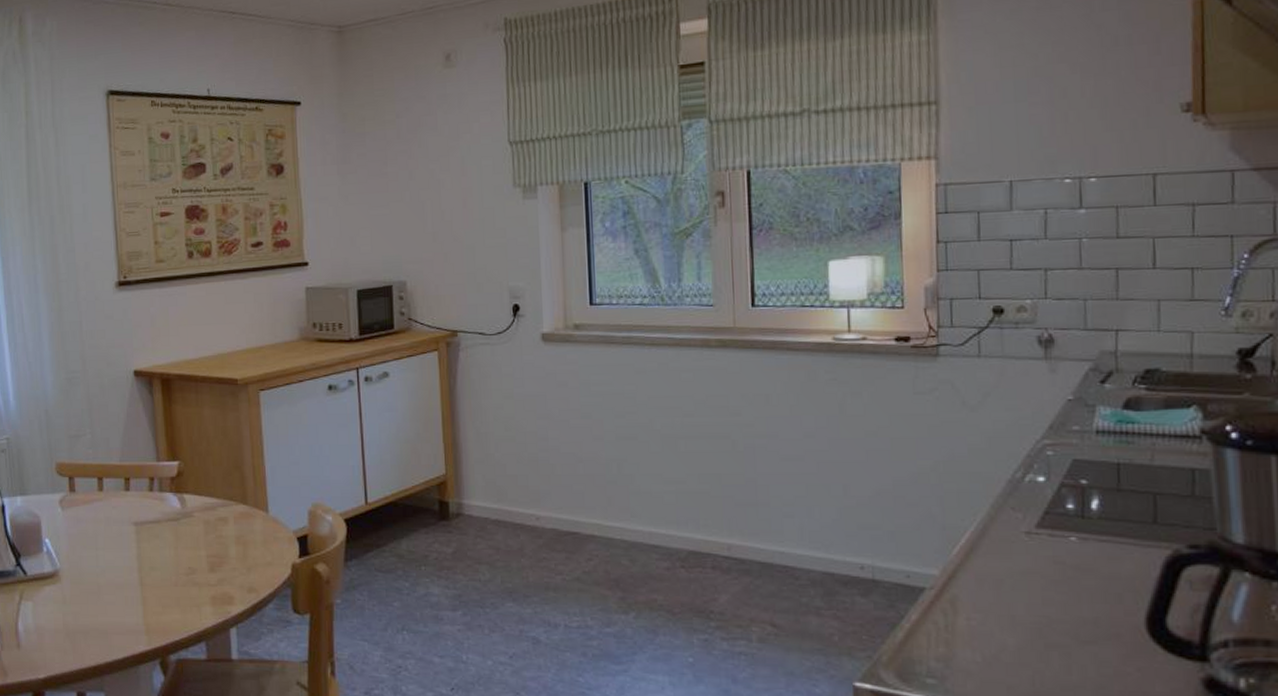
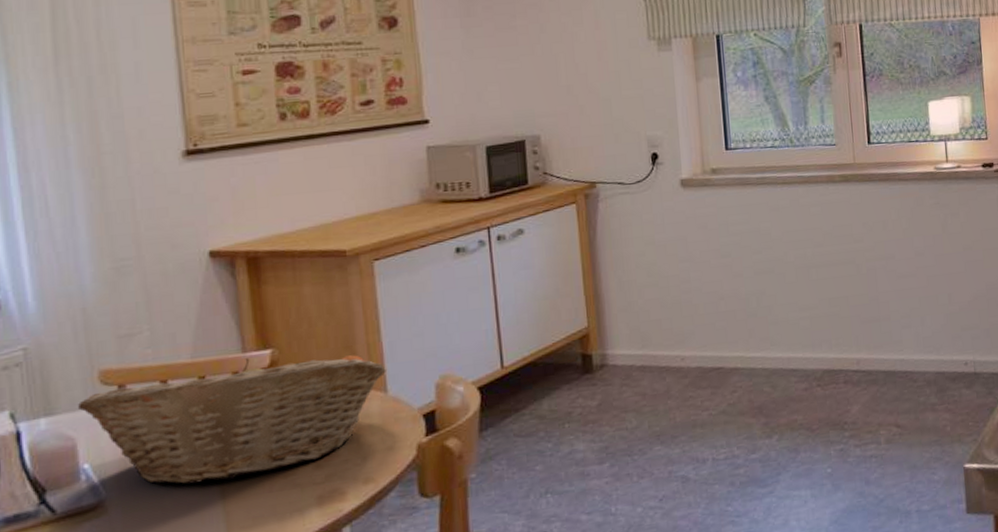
fruit basket: none [42,467,269,570] -> present [78,355,388,485]

